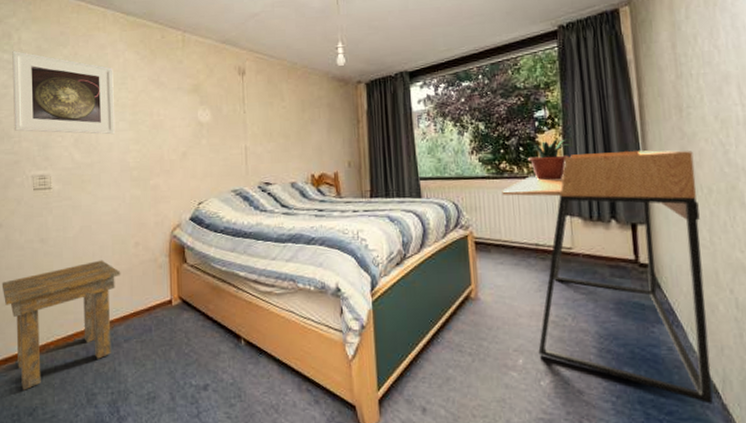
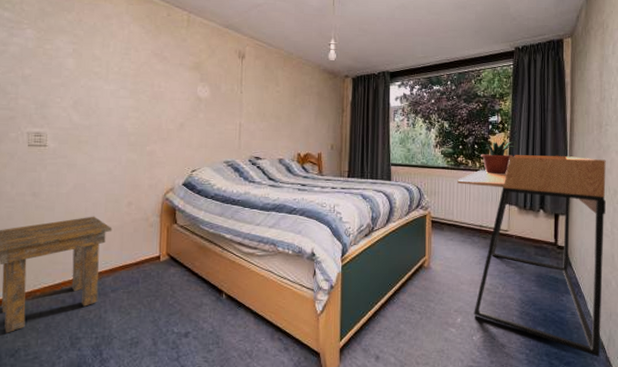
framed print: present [12,50,116,135] -> none [11,9,117,101]

